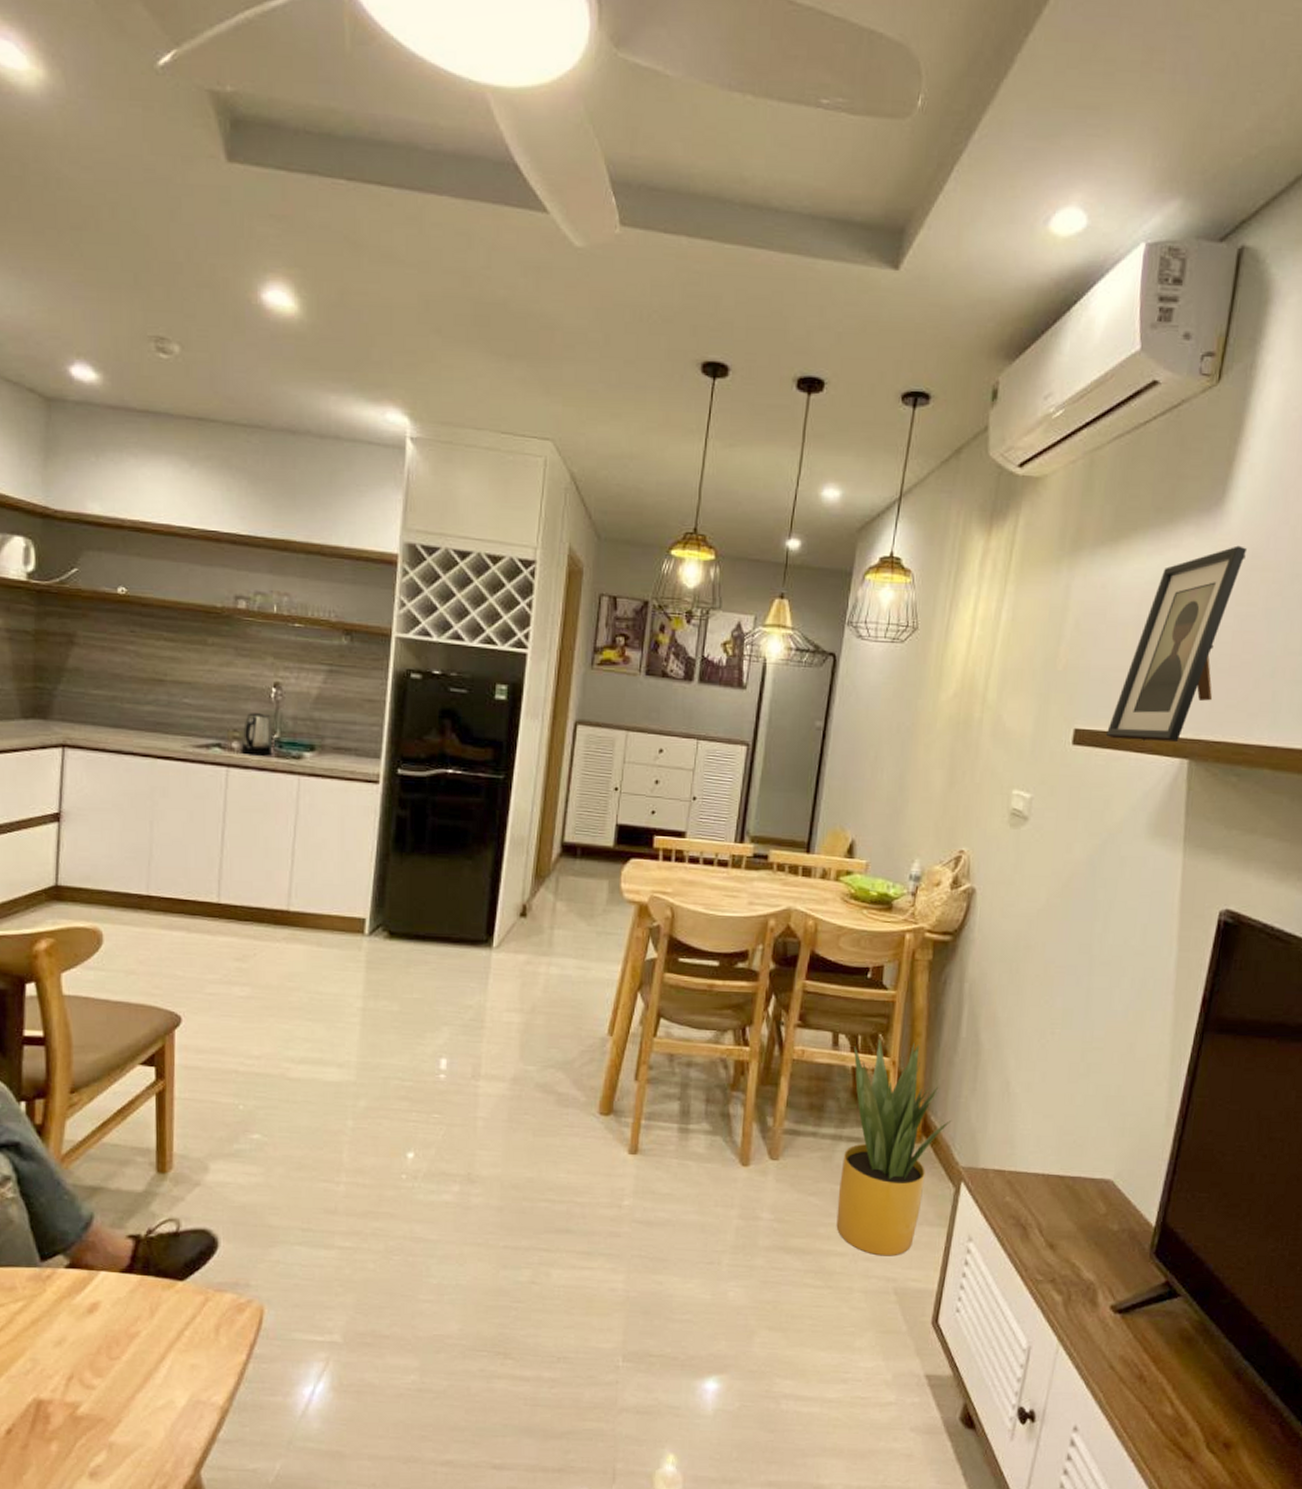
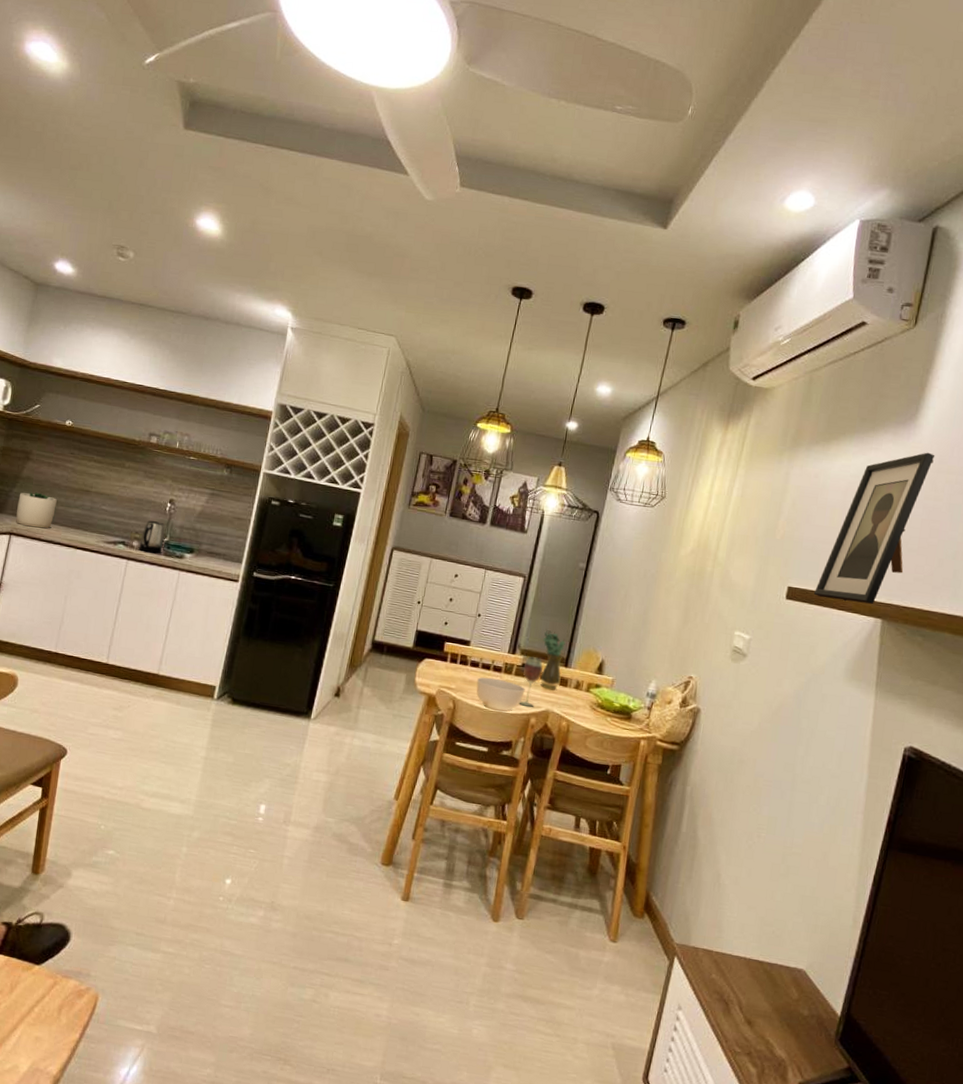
planter: none [67,688,121,735] -> present [16,492,57,529]
bowl: none [698,875,759,916] -> present [476,677,525,713]
wineglass: none [753,844,779,906] -> present [519,656,543,707]
vase: none [776,808,805,885] -> present [540,629,565,692]
planter: present [836,1038,952,1256] -> none [567,825,670,1015]

